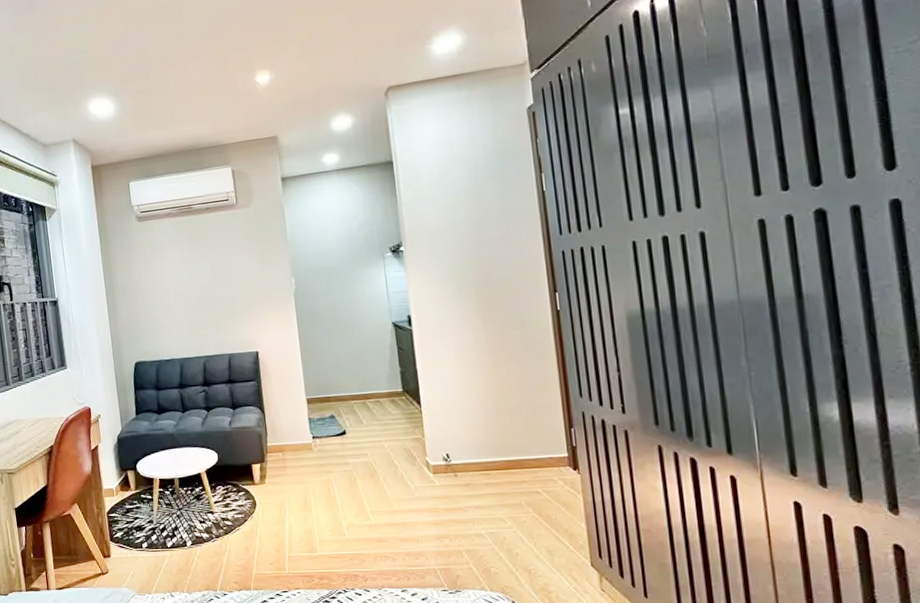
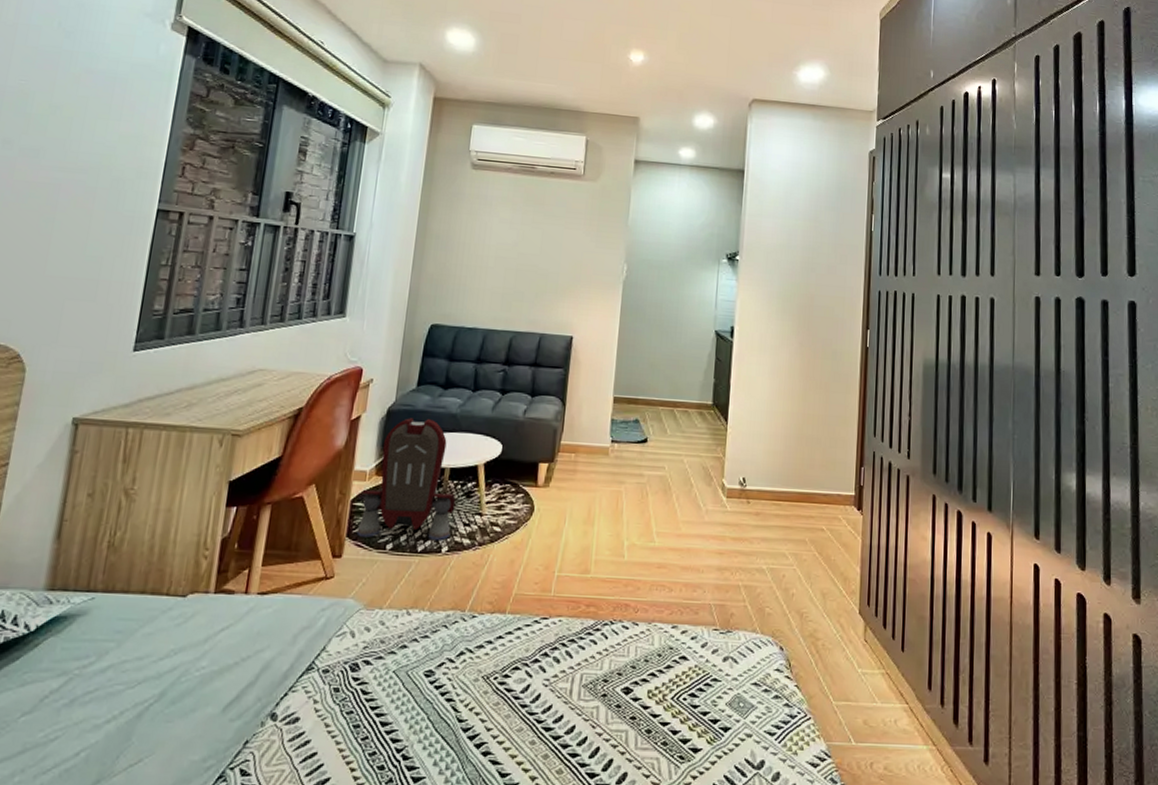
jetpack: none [113,440,191,540] -> present [356,418,456,541]

